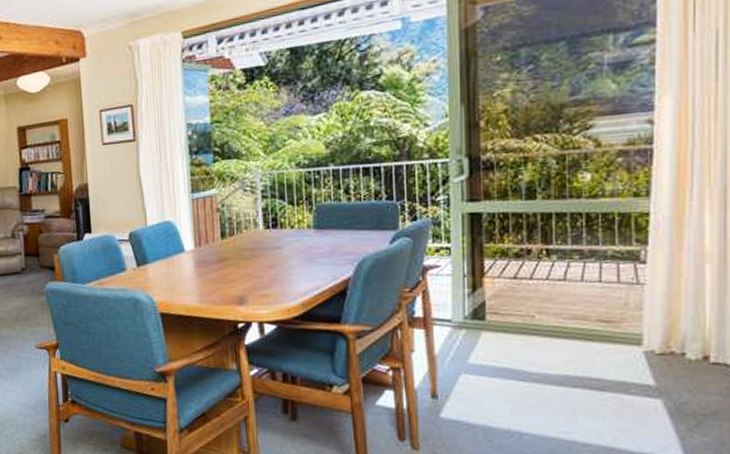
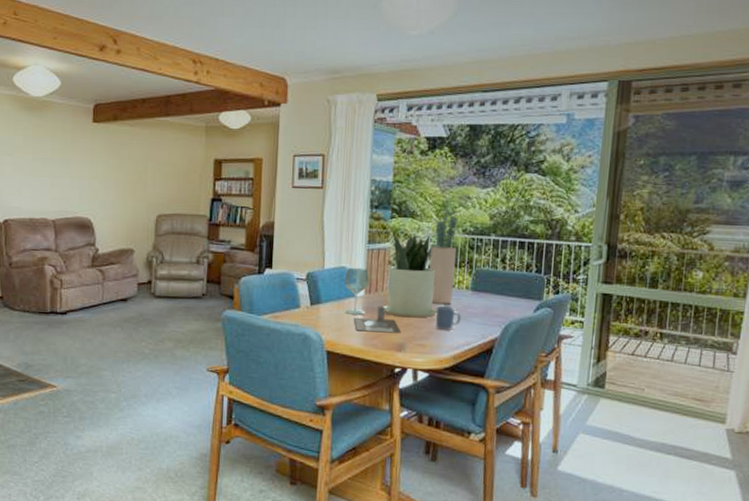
wine glass: none [170,219,199,271] -> present [344,267,370,315]
place setting: none [185,258,240,288] -> present [353,306,402,333]
planter: none [217,174,278,268] -> present [384,234,437,318]
vase: none [262,141,294,249] -> present [429,208,458,305]
mug: none [276,249,307,276] -> present [435,305,462,330]

